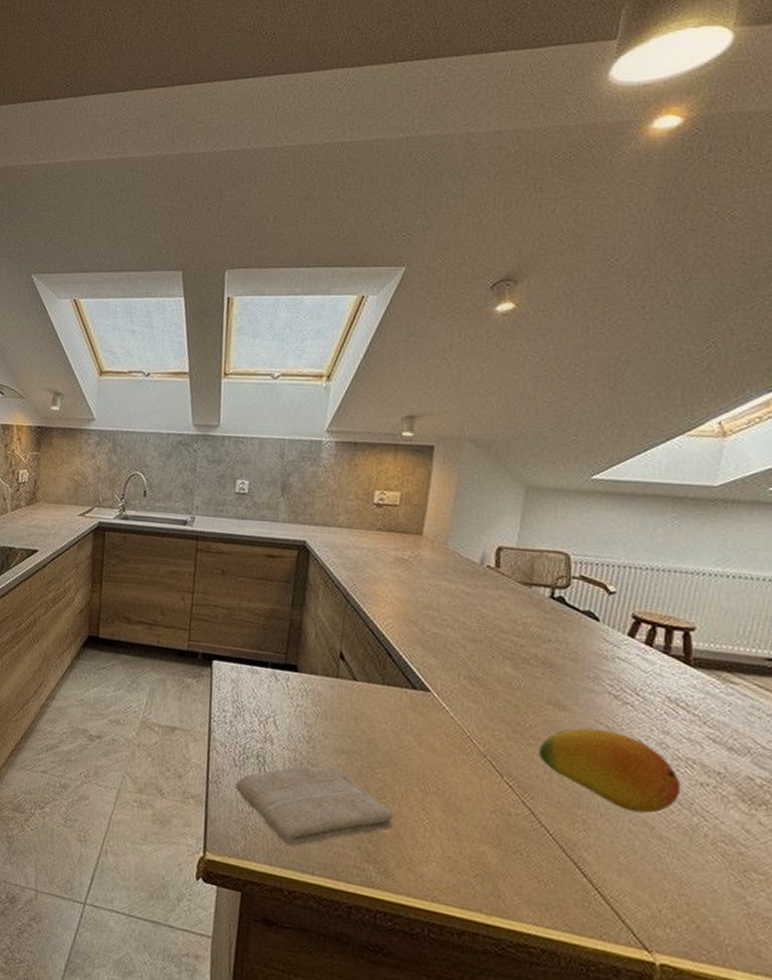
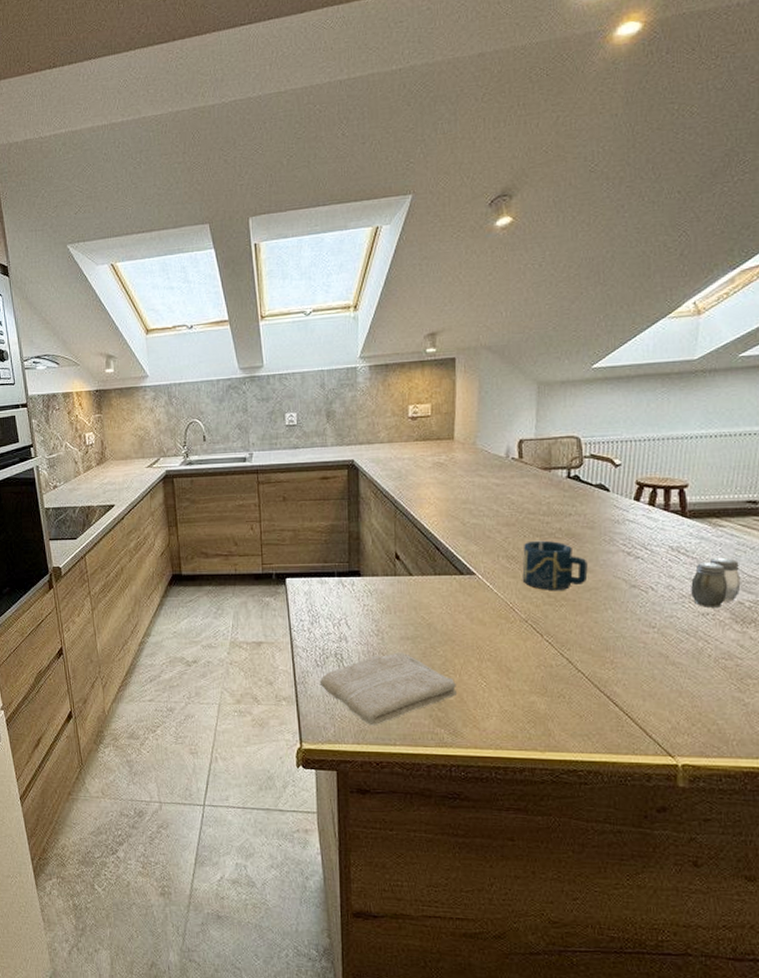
cup: none [485,663,565,727] -> present [522,540,588,590]
fruit: present [538,728,682,814] -> none [570,582,687,646]
salt and pepper shaker: none [689,718,752,779] -> present [691,557,741,607]

